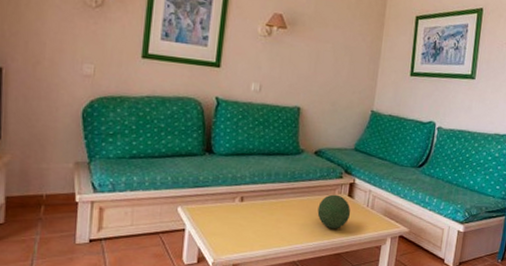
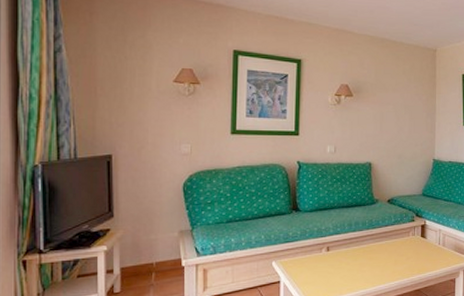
decorative orb: present [317,194,351,229] -> none [396,236,425,268]

